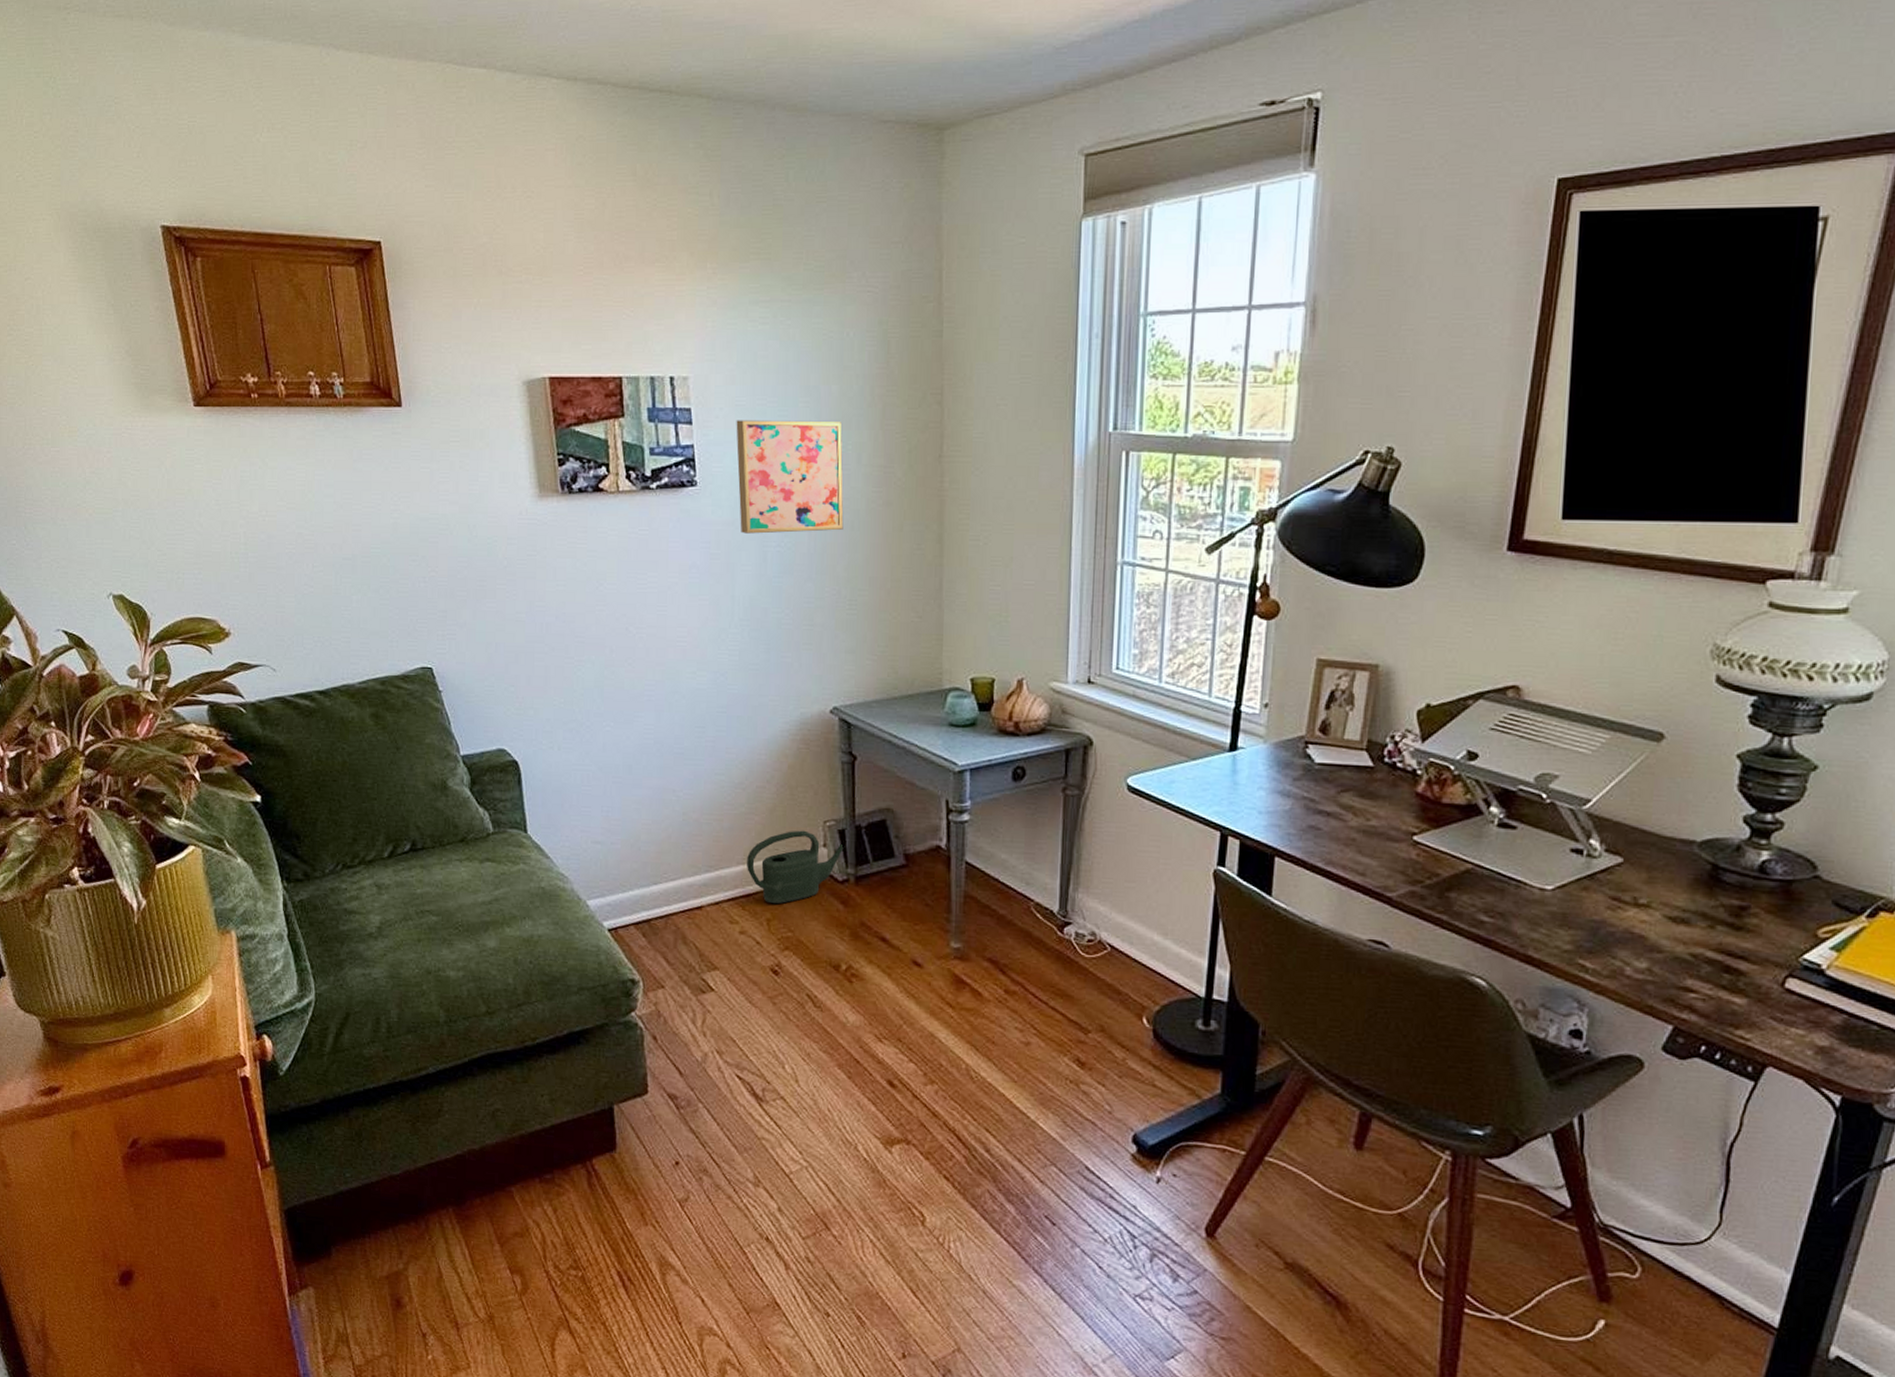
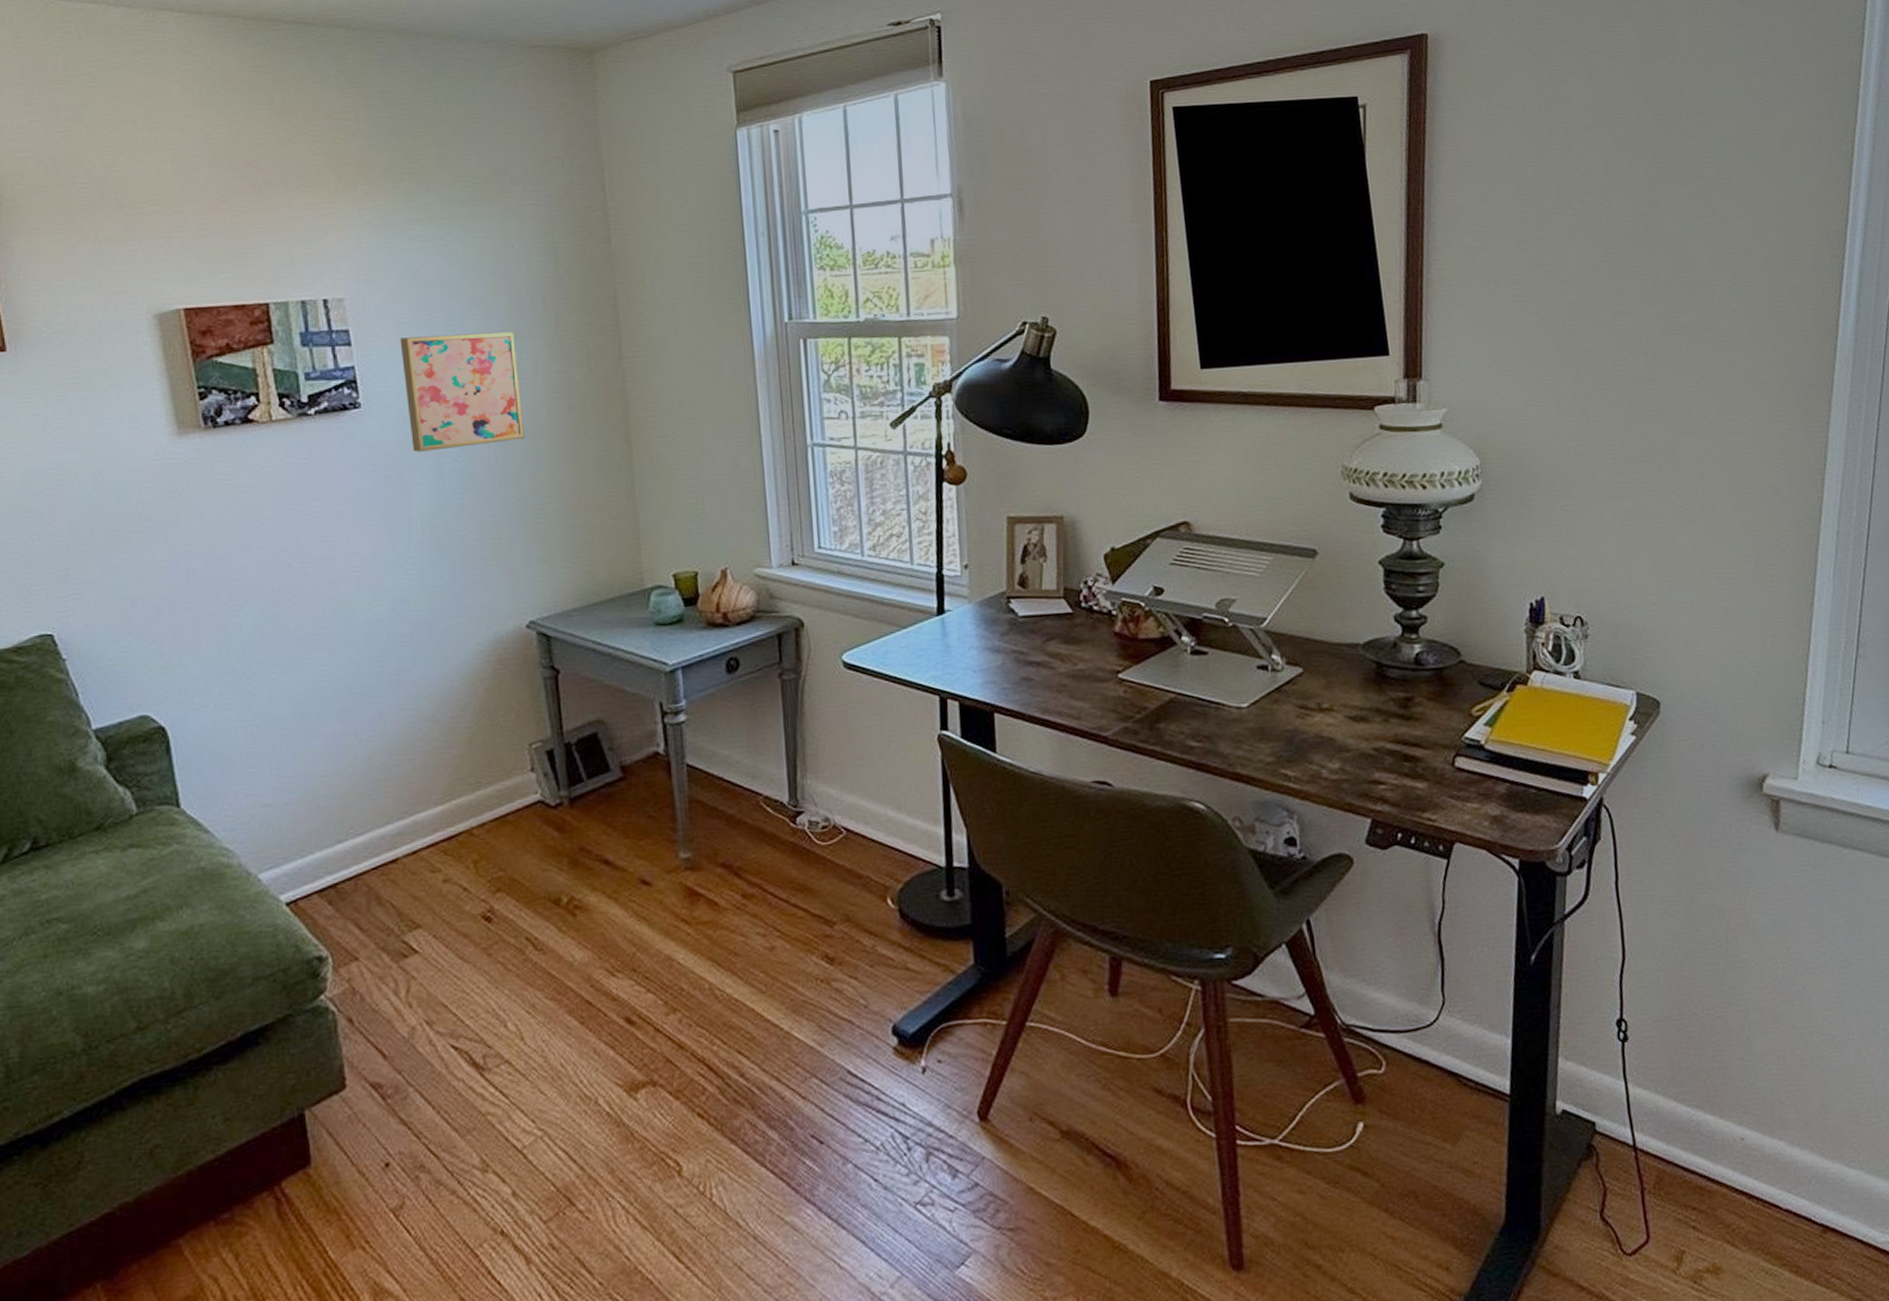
watering can: present [747,830,845,905] -> none [446,757,555,843]

